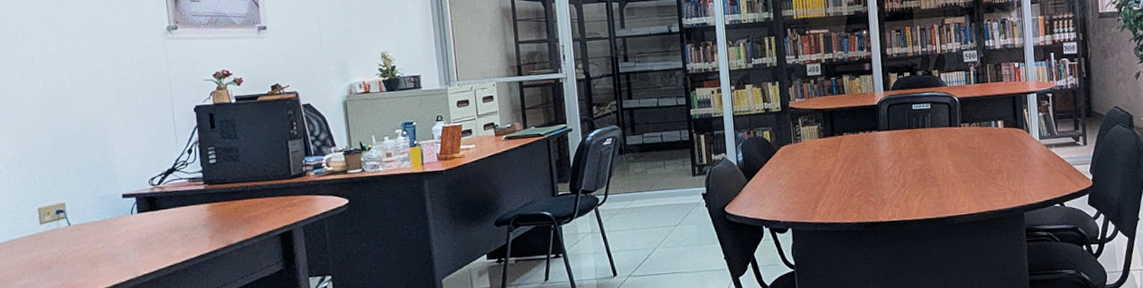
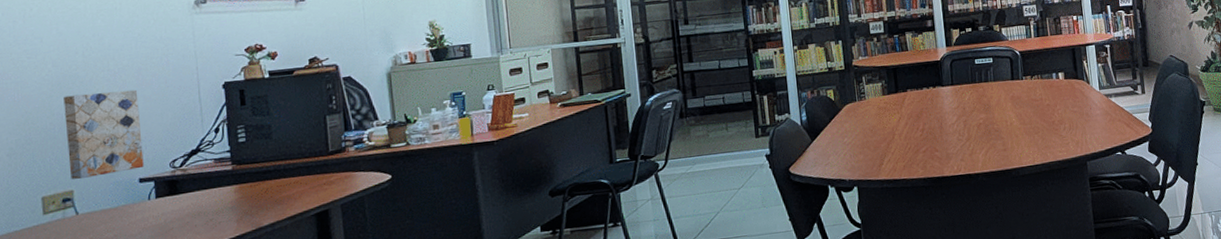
wall art: none [53,110,126,193] -> present [63,89,144,180]

